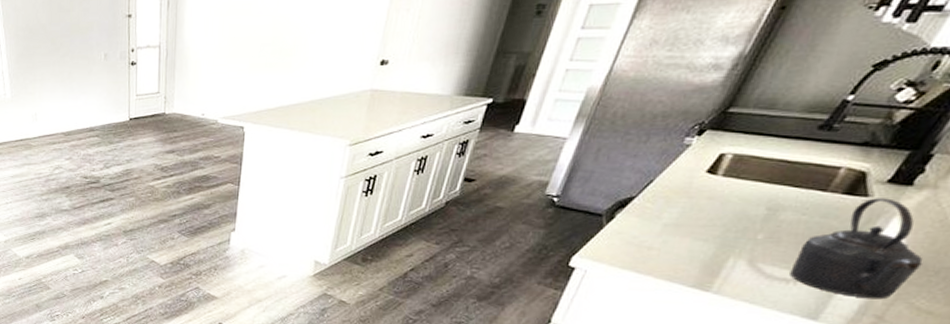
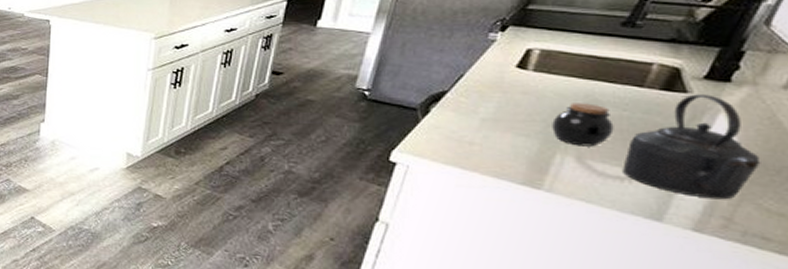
jar: none [730,207,791,251] -> present [552,103,614,147]

